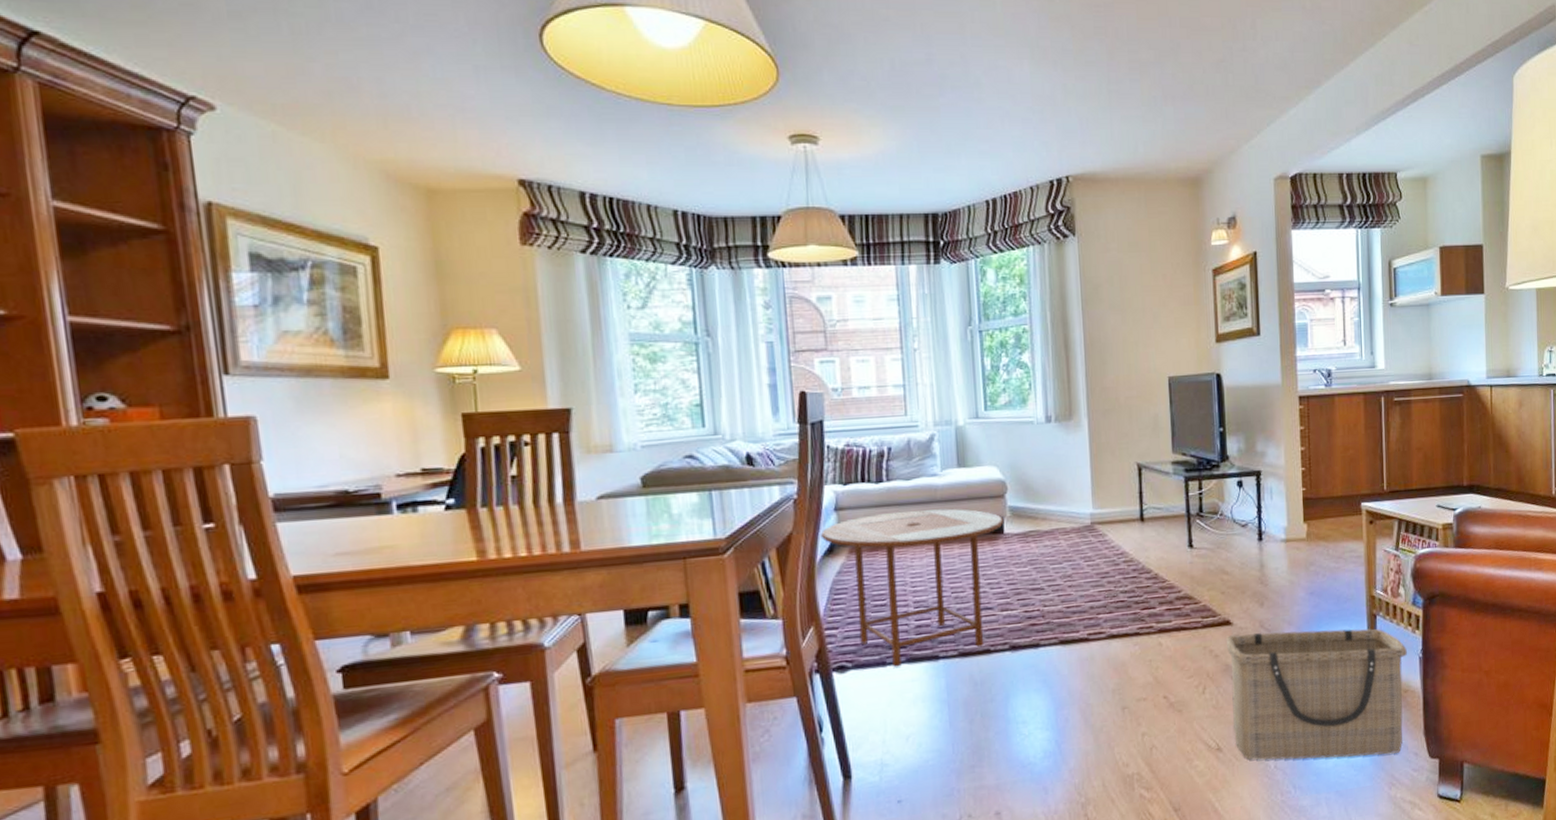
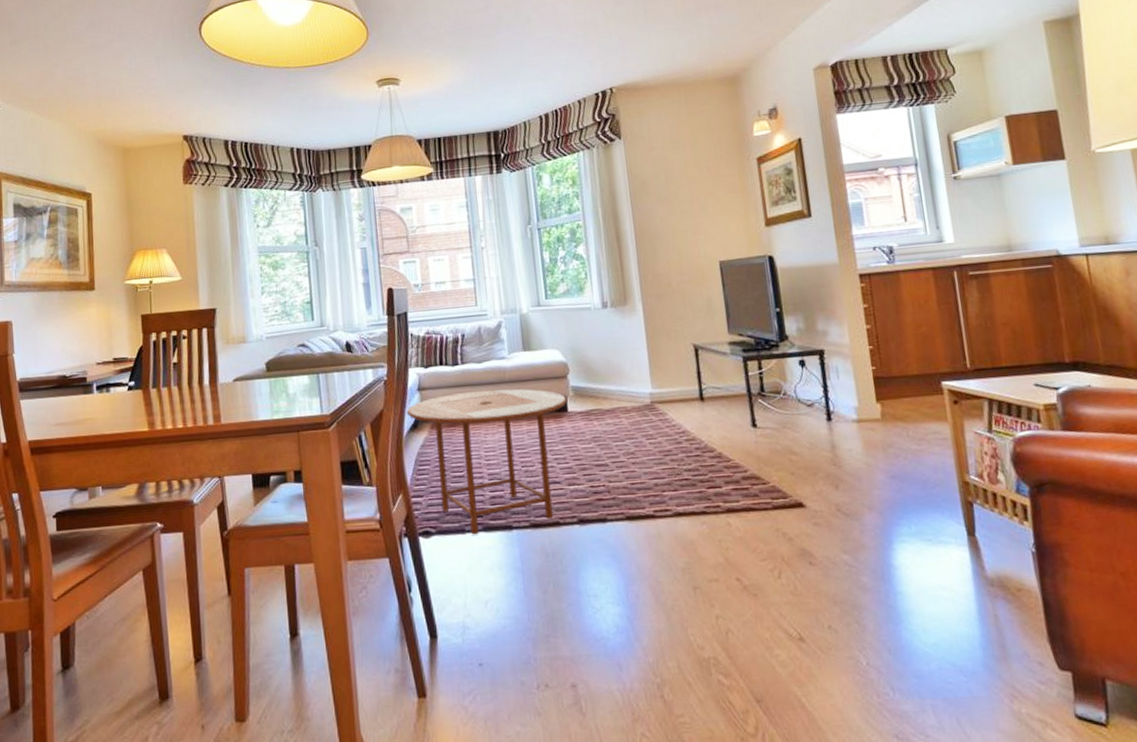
basket: present [1226,628,1407,760] -> none [799,516,1022,662]

